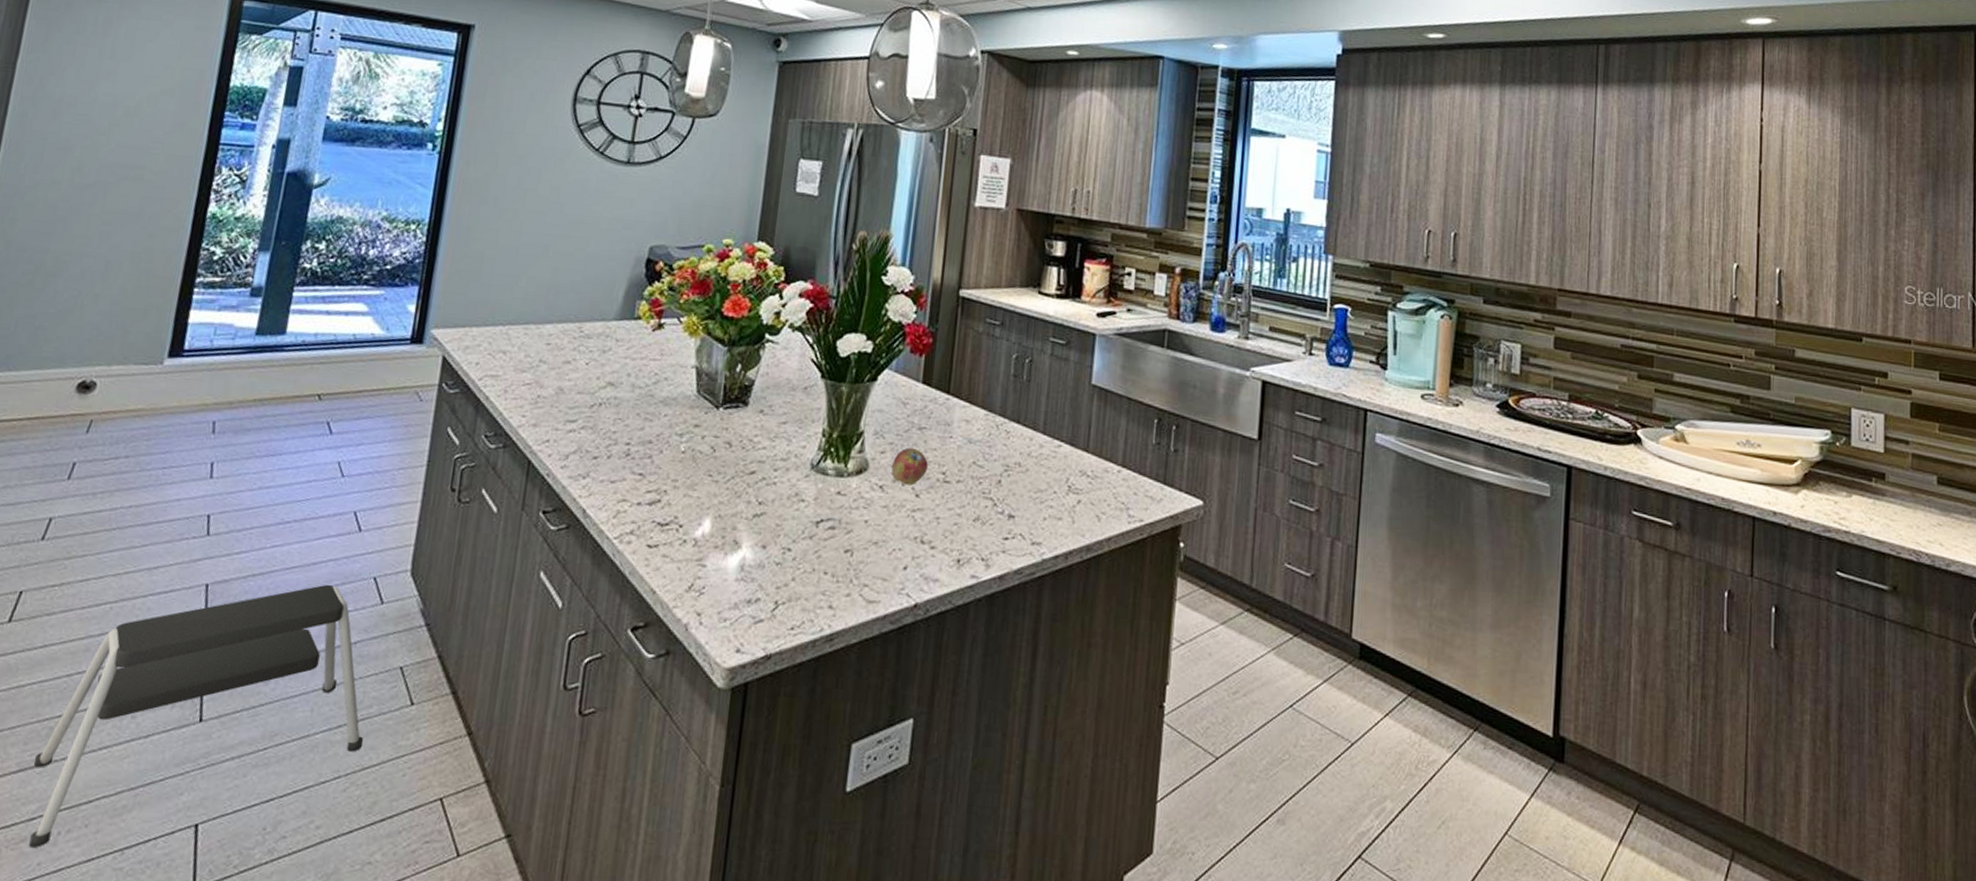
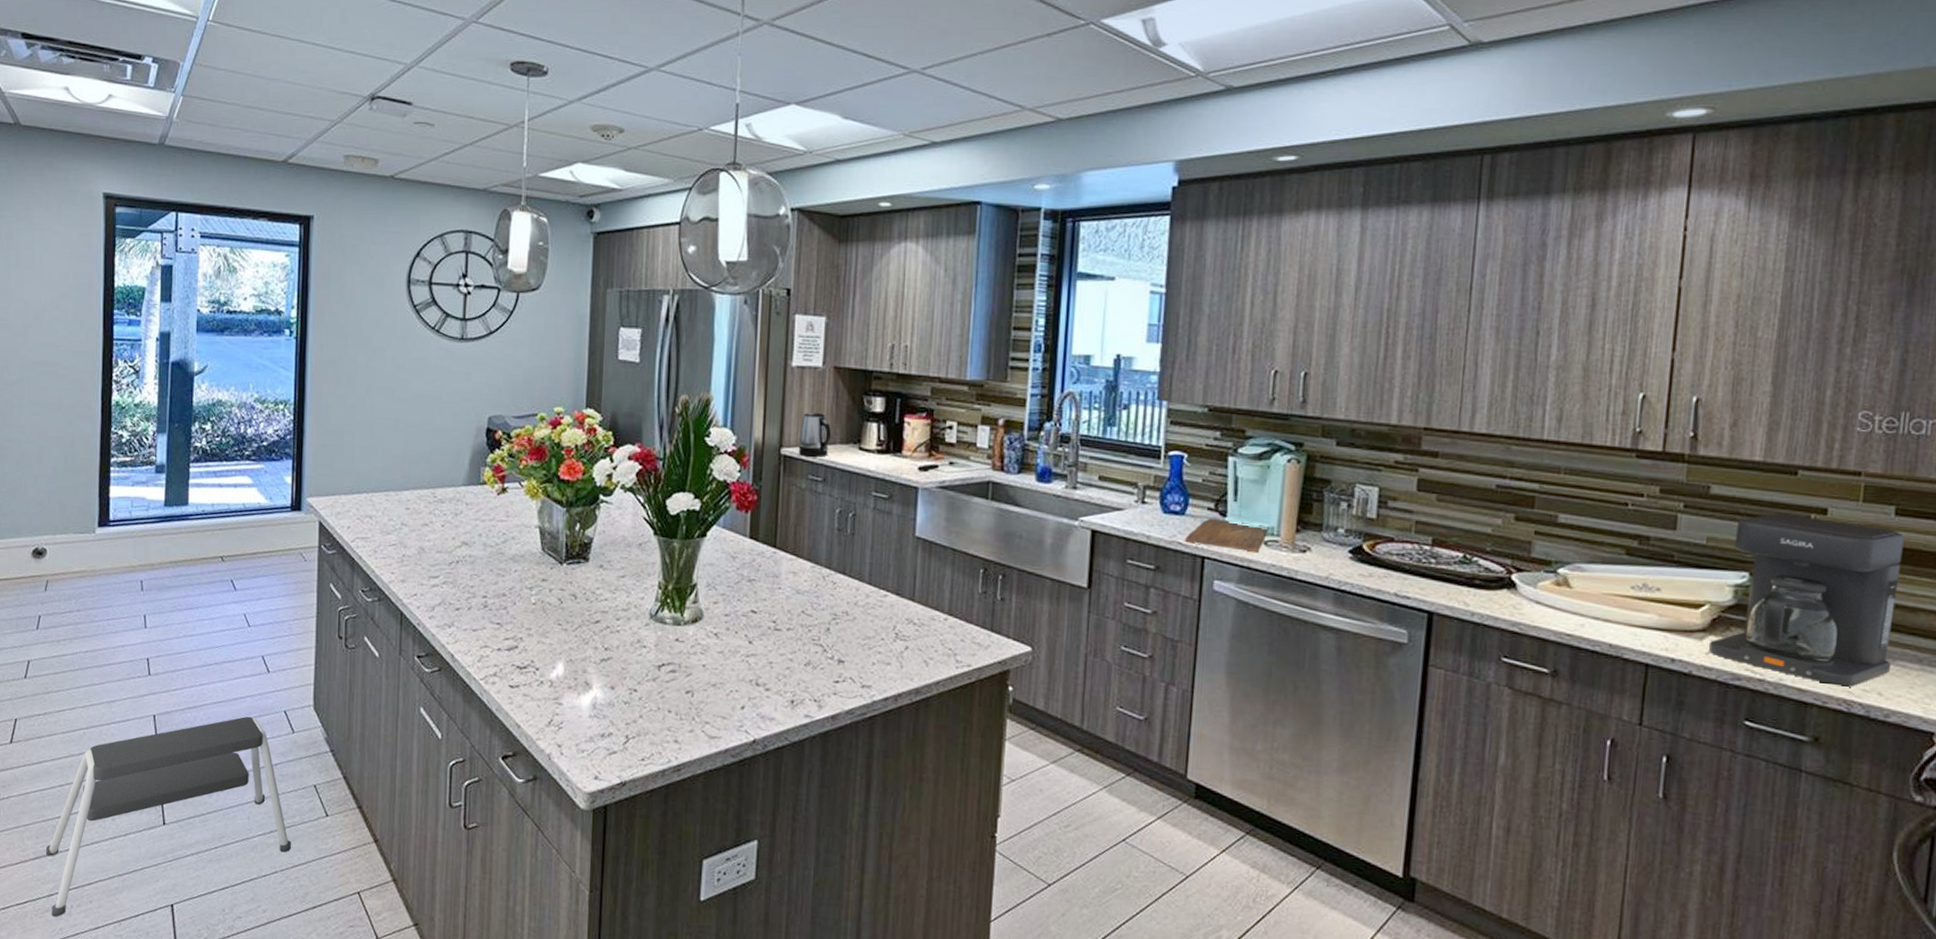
fruit: present [891,447,928,486] -> none [725,598,759,633]
kettle: none [977,253,1012,300] -> present [798,412,832,457]
cutting board: none [1349,371,1425,407] -> present [1185,518,1269,554]
coffee maker: none [1804,376,1948,538] -> present [1709,513,1904,687]

